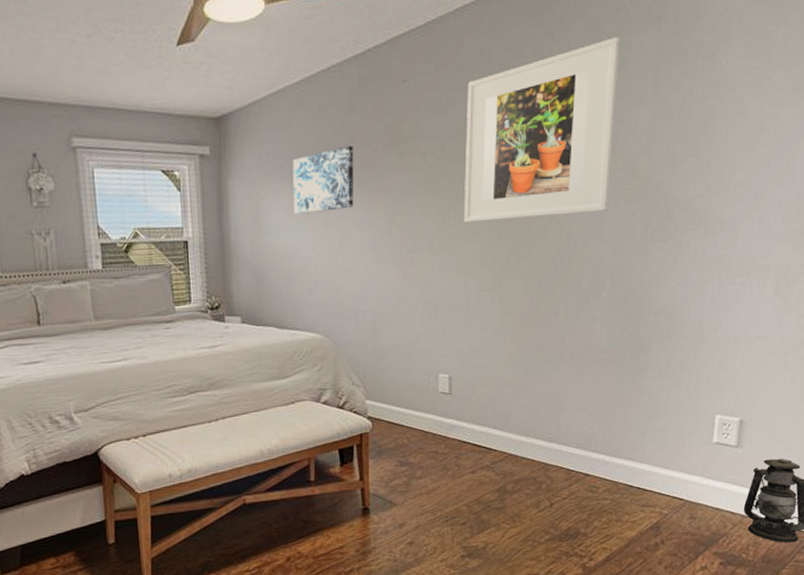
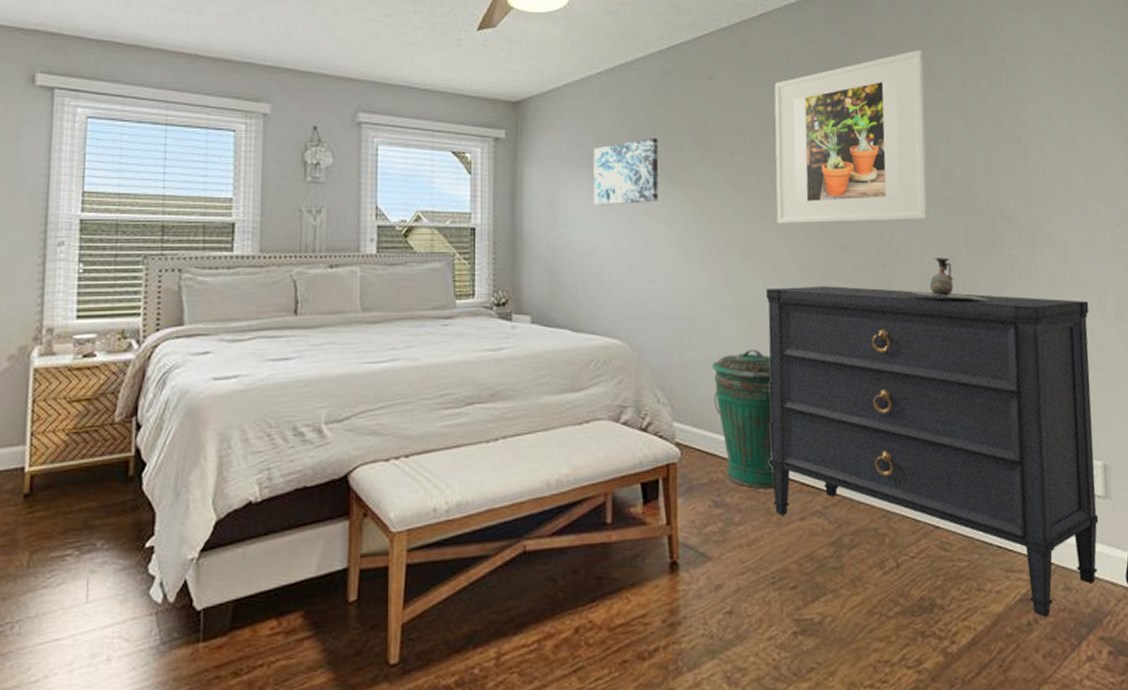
trash can: none [400,337,453,451] -> present [712,350,775,489]
dresser: none [448,277,750,539] -> present [766,286,1099,617]
decorative vase: none [584,246,655,285] -> present [911,258,988,300]

